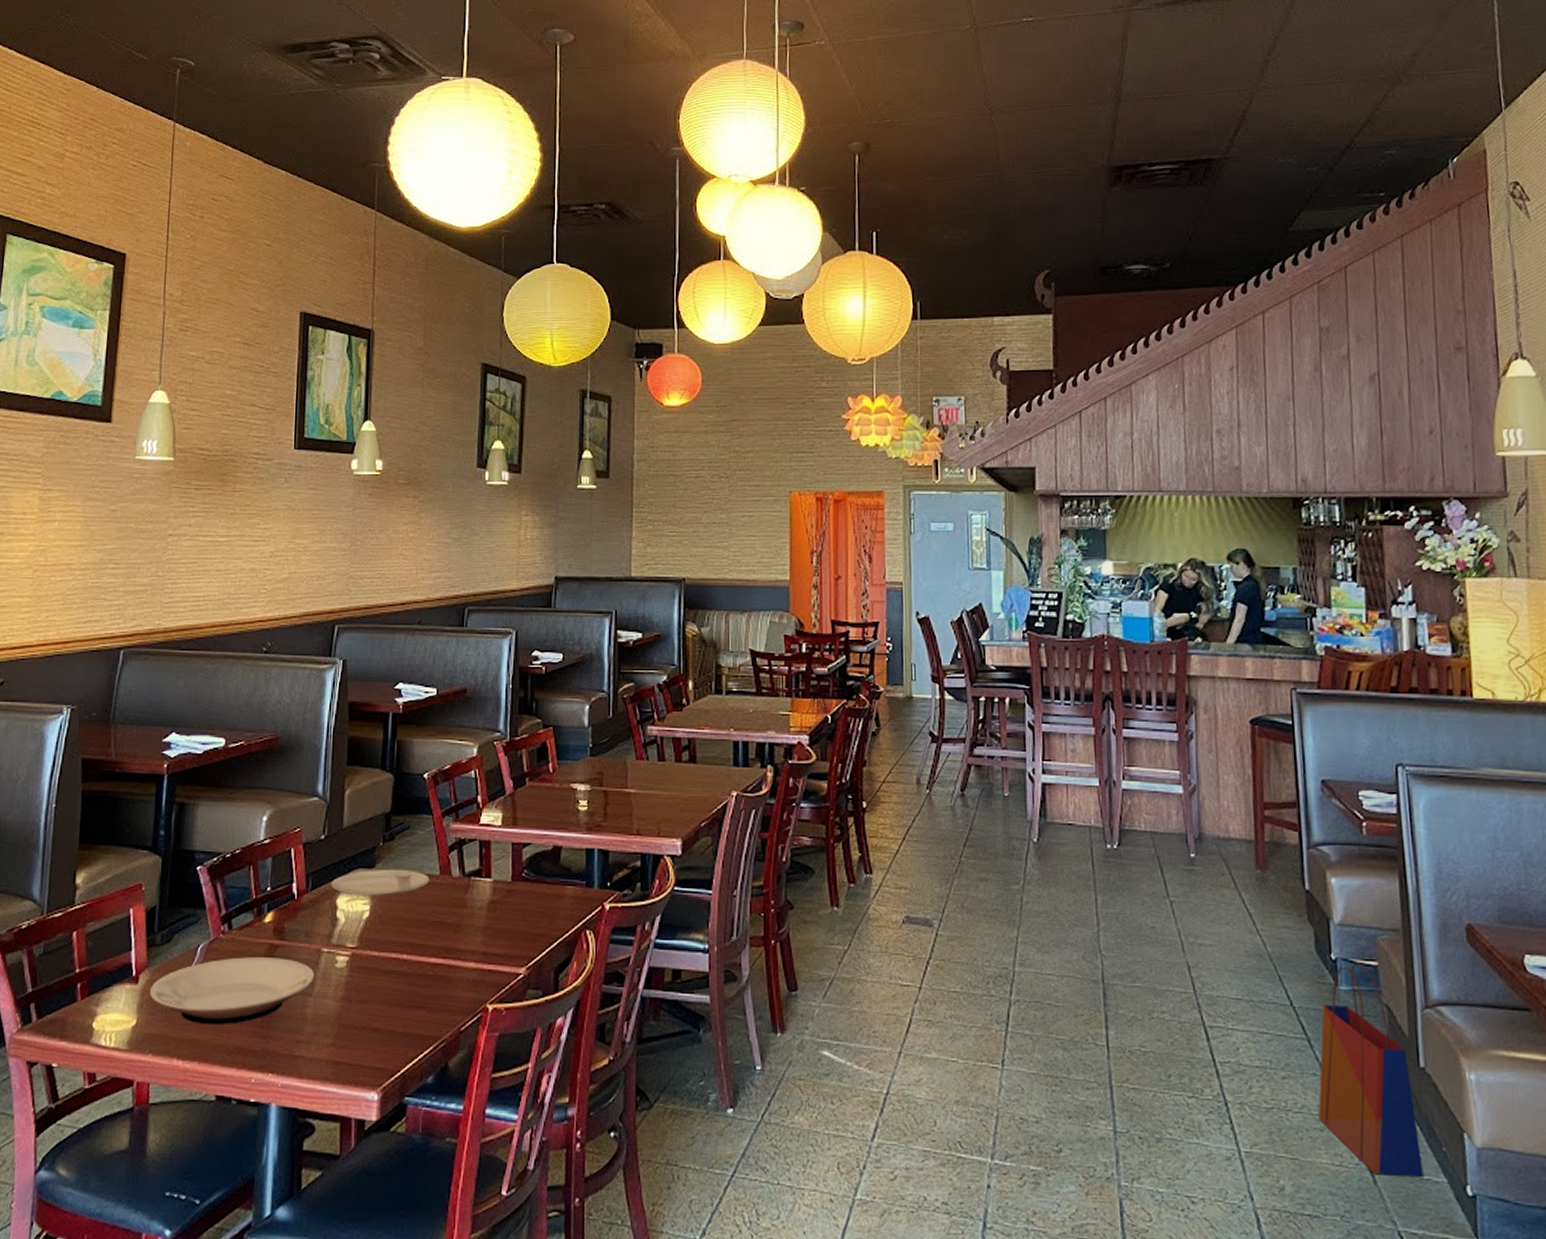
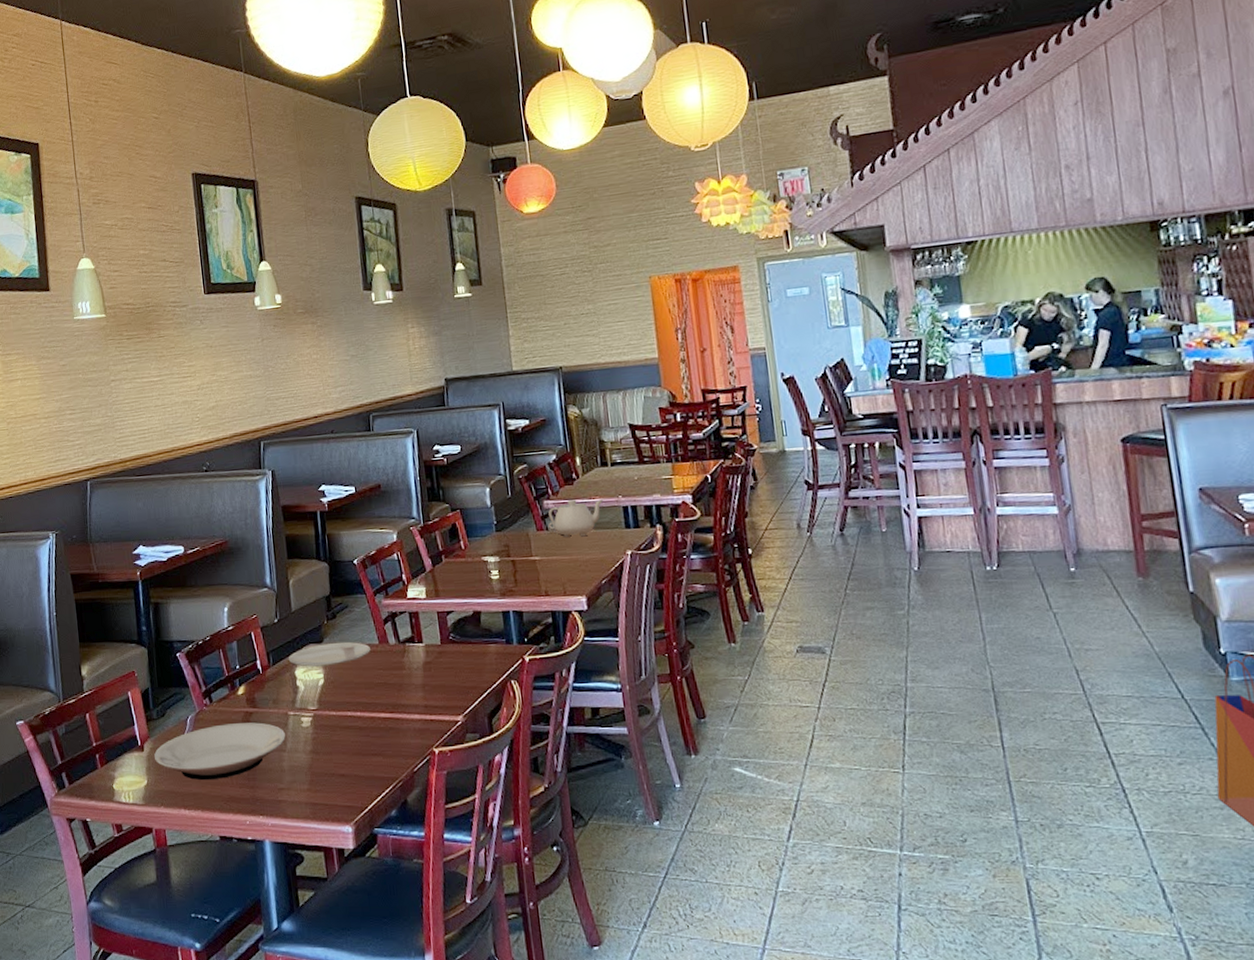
teapot: none [650,728,714,771] -> present [548,498,604,538]

